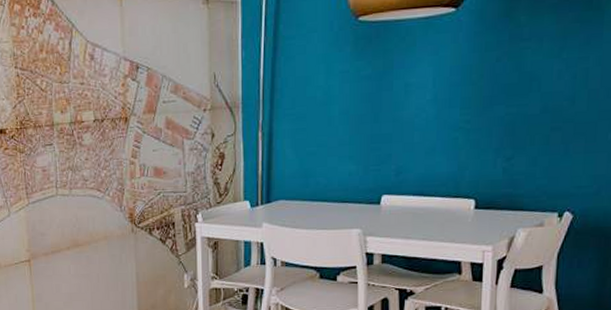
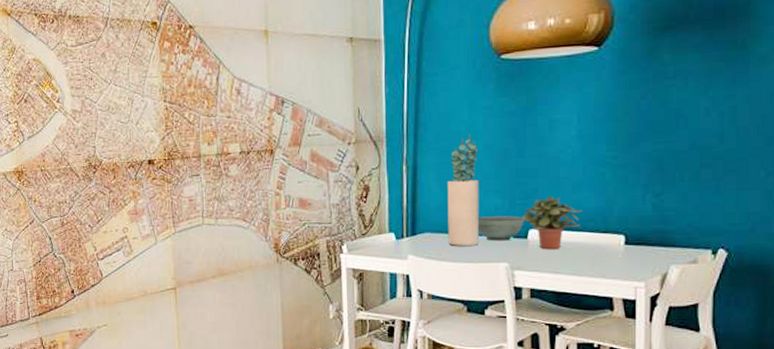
vase: none [302,98,334,214] -> present [447,133,480,247]
bowl: none [332,182,378,208] -> present [478,216,524,241]
potted plant: none [375,162,435,216] -> present [522,196,583,250]

